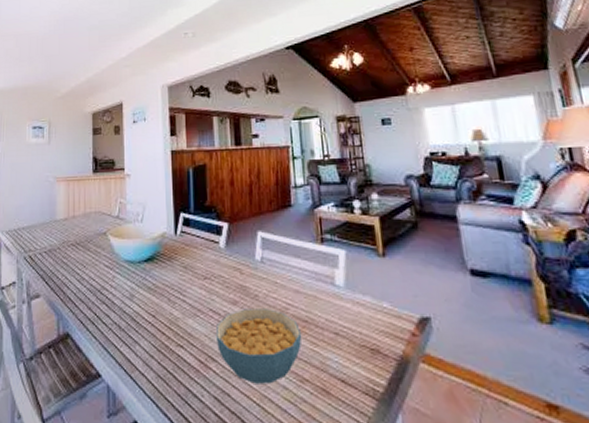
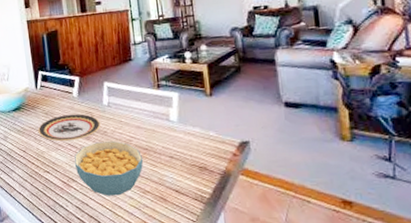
plate: none [173,270,251,306] -> present [37,114,101,142]

